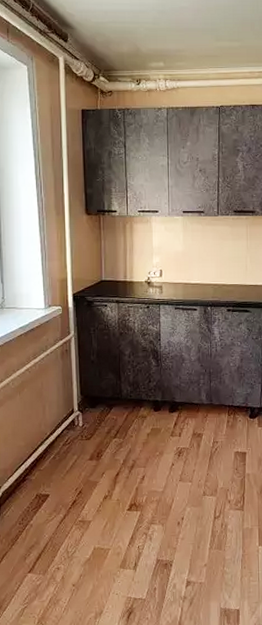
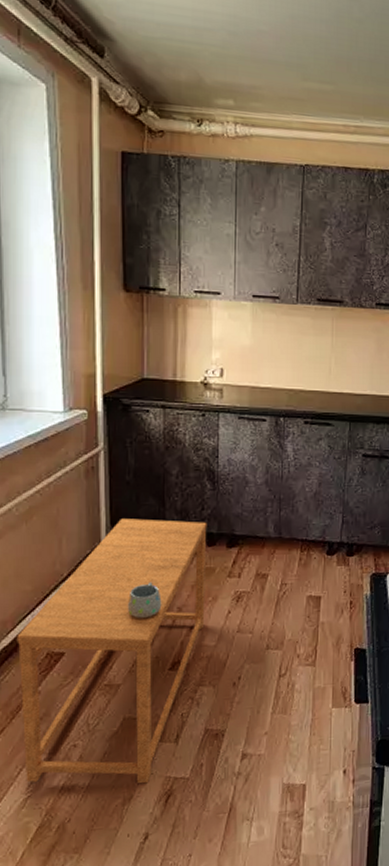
side table: none [14,389,154,602] -> present [17,518,207,784]
mug: none [94,439,121,468] -> present [127,581,162,618]

